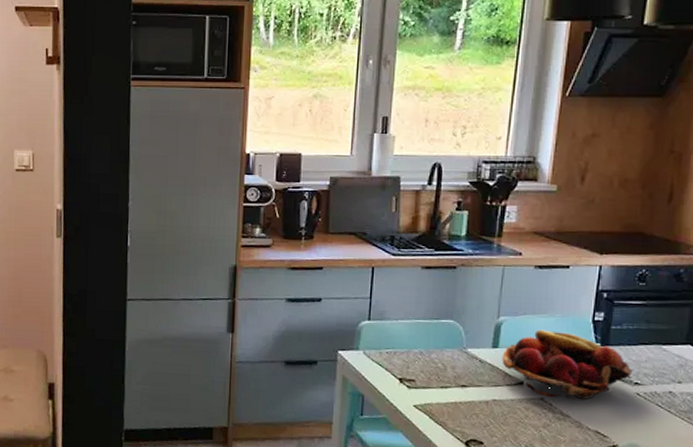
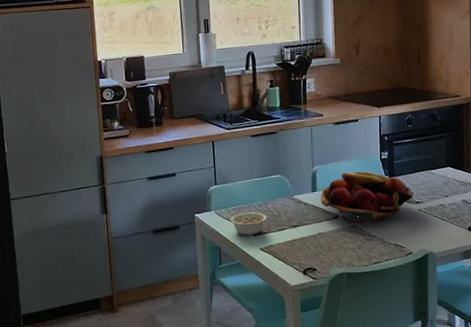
legume: none [371,359,429,388] -> present [222,212,268,236]

